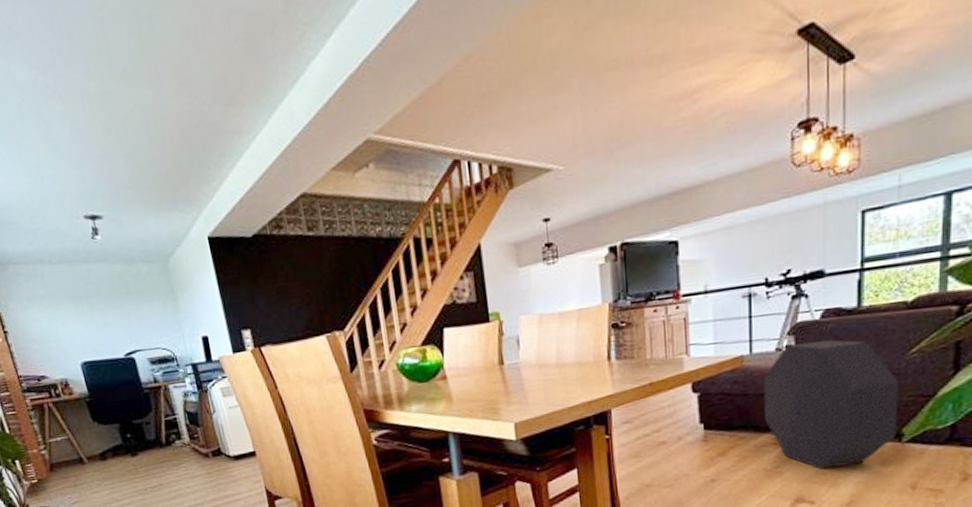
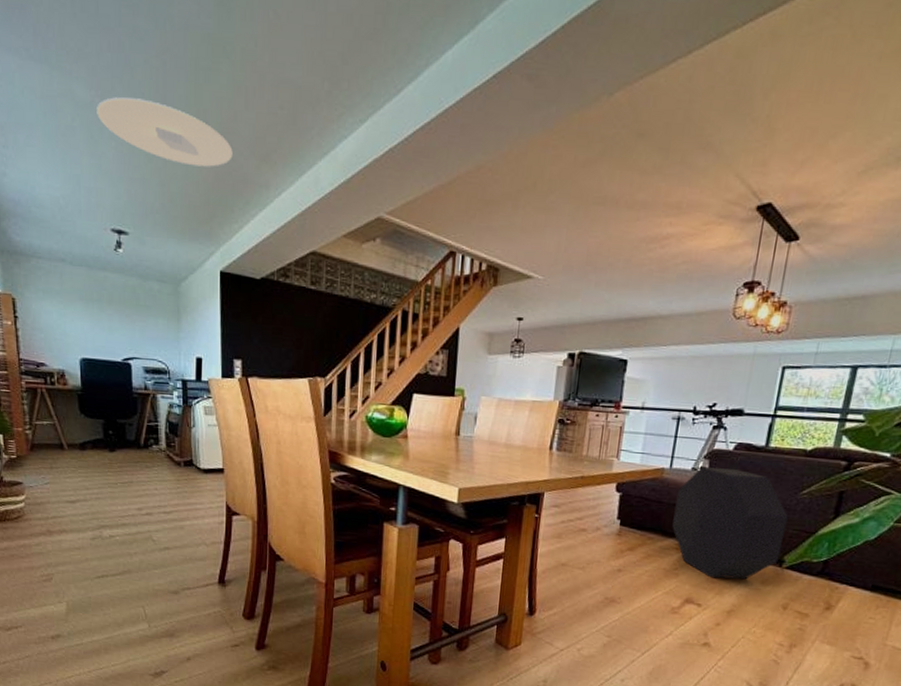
ceiling light: none [41,65,196,129] -> present [97,97,233,167]

